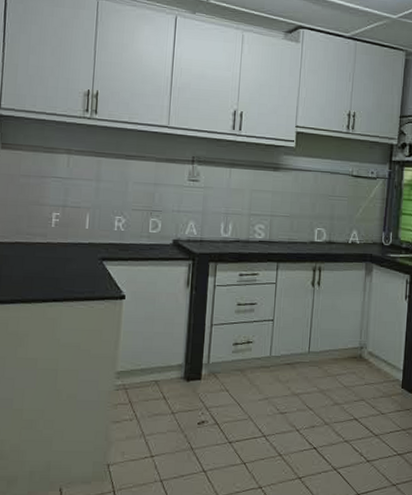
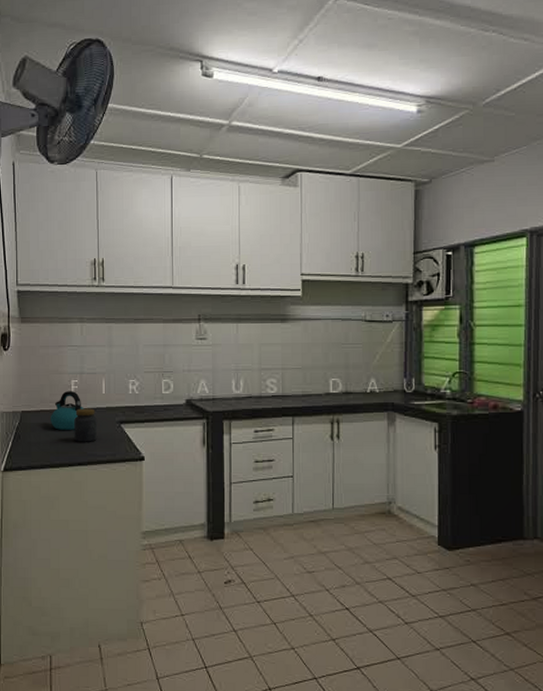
kettle: none [26,223,65,265] -> present [51,390,85,430]
jar: none [51,242,77,278] -> present [74,408,97,442]

